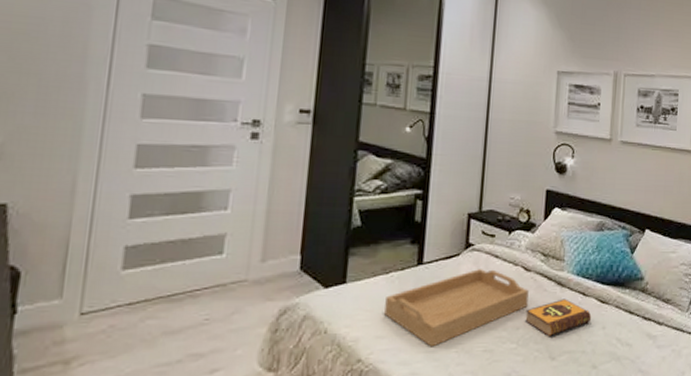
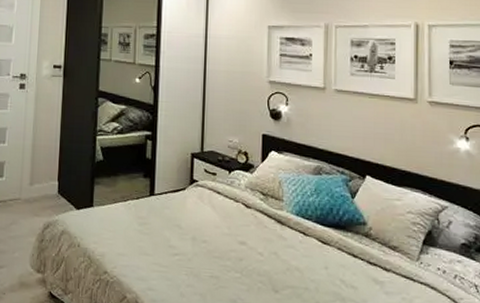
serving tray: present [384,269,529,347] -> none [124,203,250,268]
hardback book: present [525,299,592,336] -> none [248,236,313,270]

